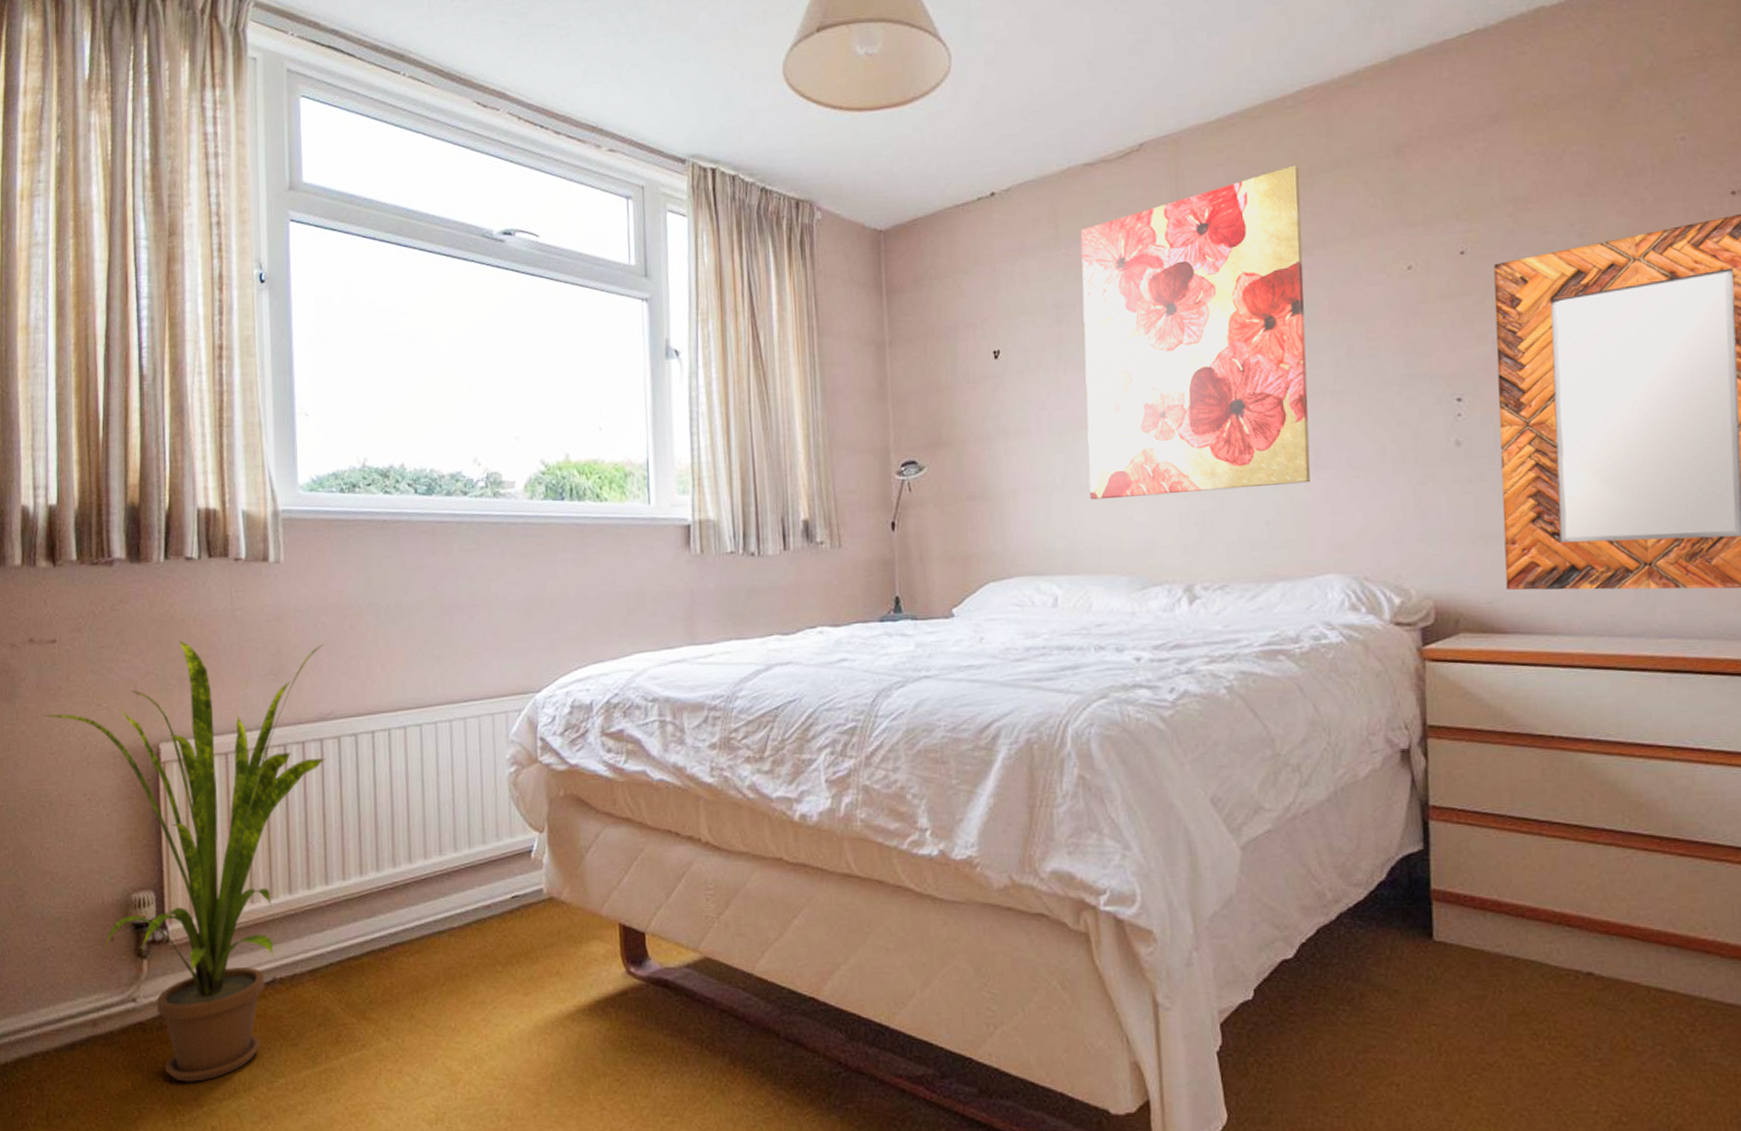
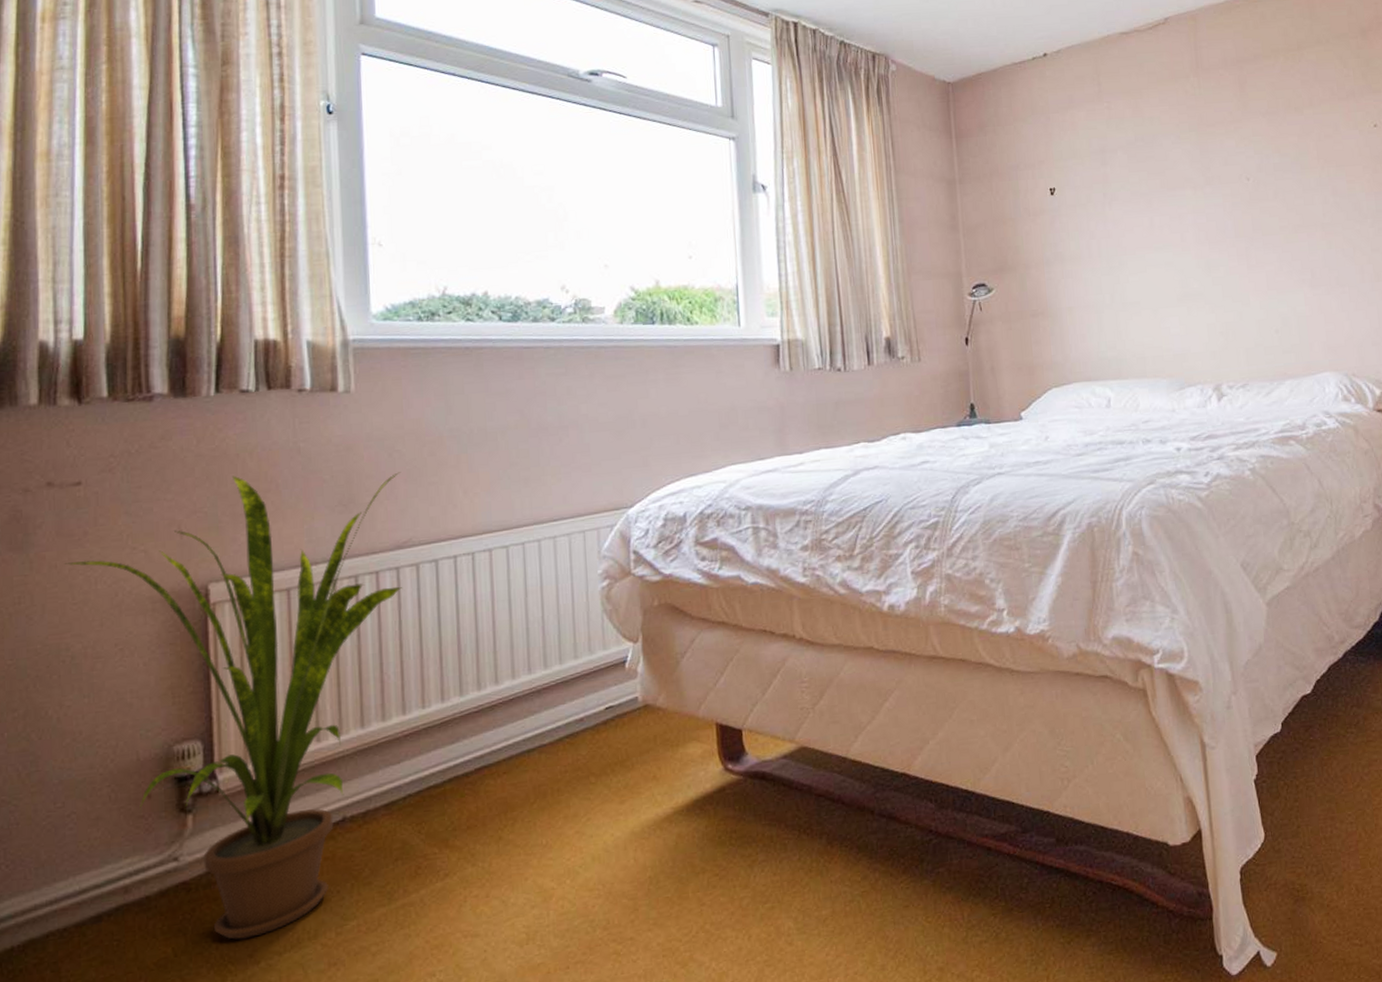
wall art: present [1080,165,1311,500] -> none [1119,41,1309,315]

